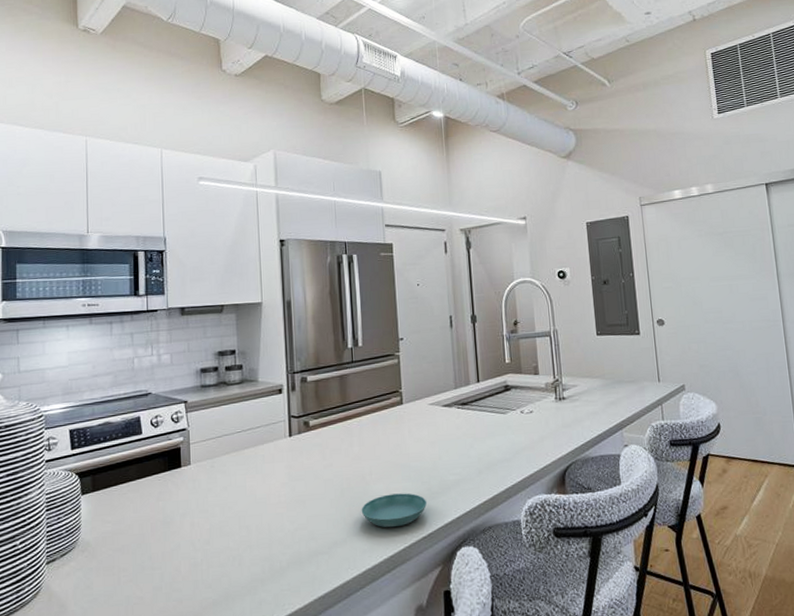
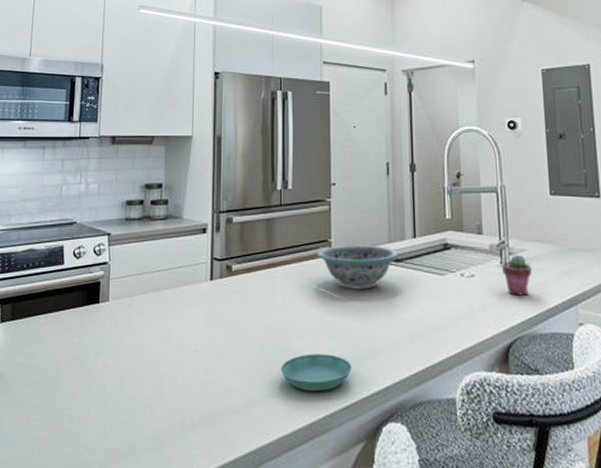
decorative bowl: none [389,392,465,434] -> present [317,245,399,290]
potted succulent: none [557,390,583,426] -> present [502,255,532,296]

